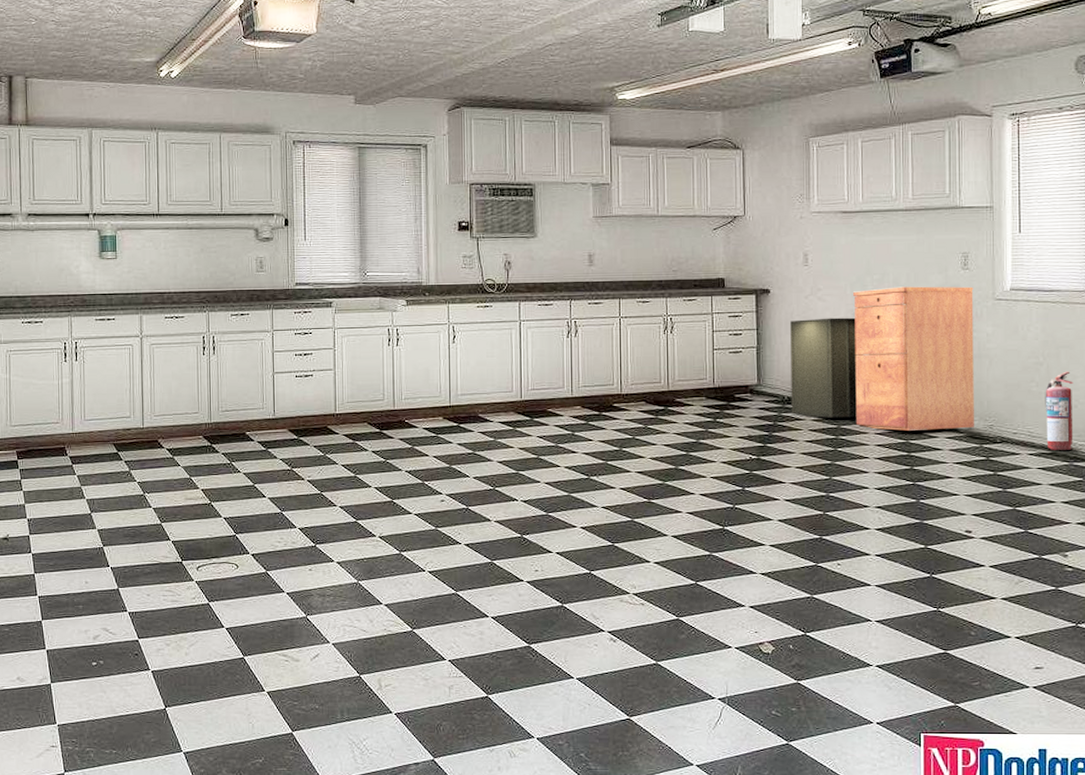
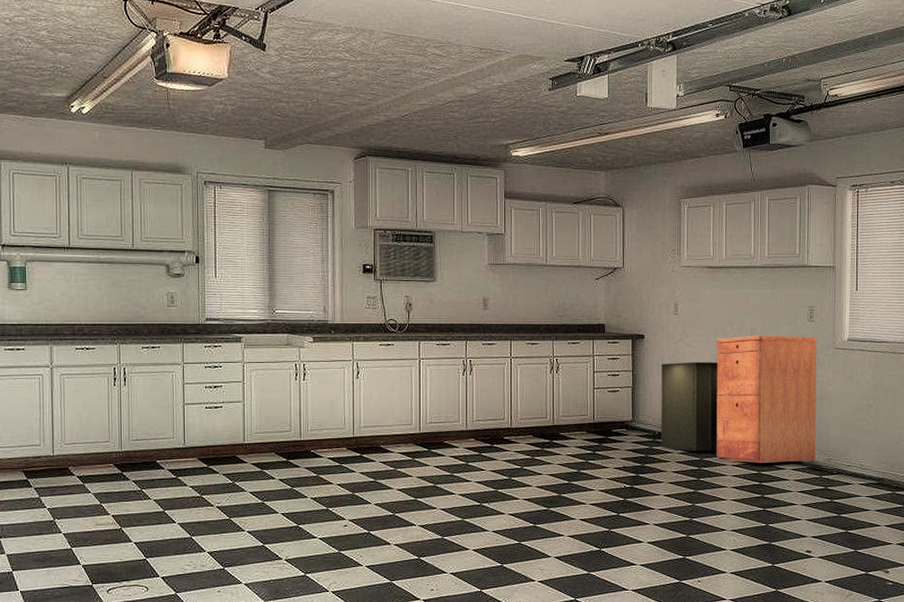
fire extinguisher: present [1045,371,1073,450] -> none [874,412,897,481]

